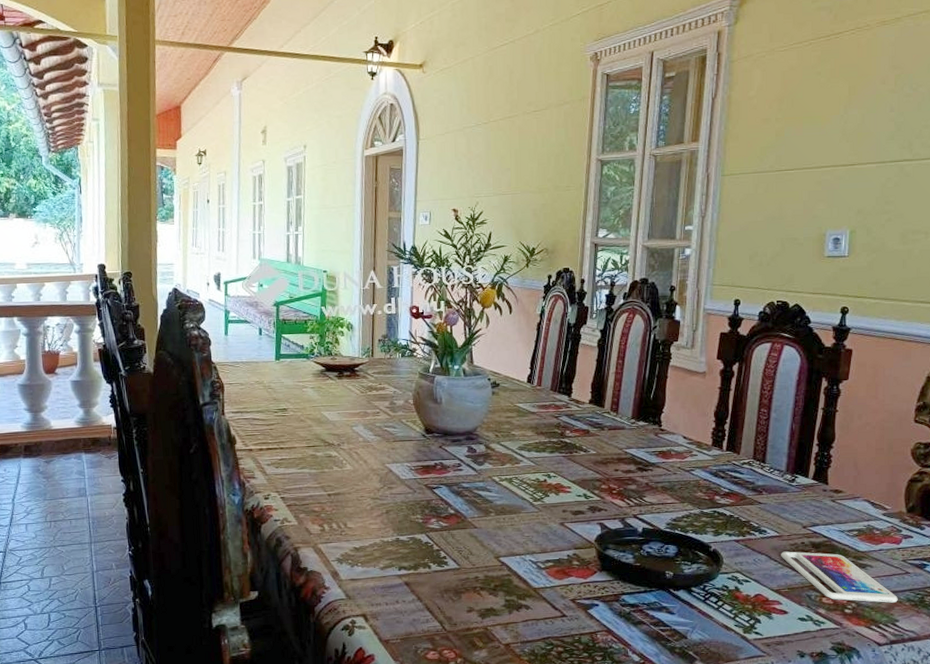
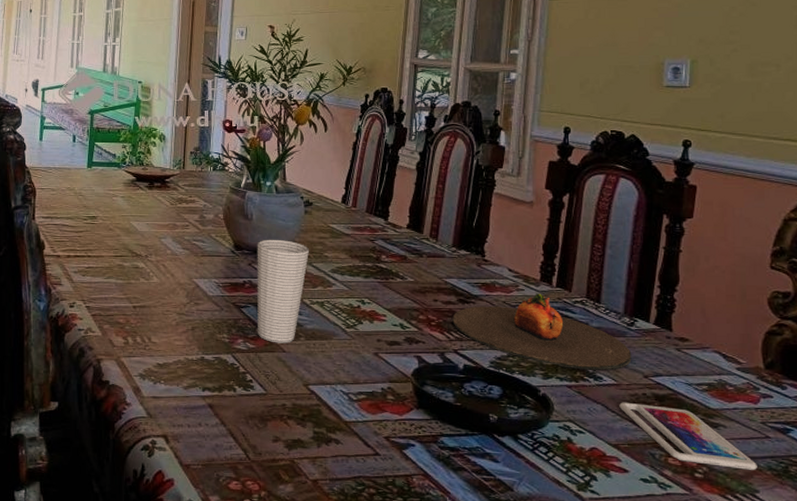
cup: none [447,421,497,520] -> present [257,239,309,343]
plate: none [632,456,793,525] -> present [452,292,632,371]

